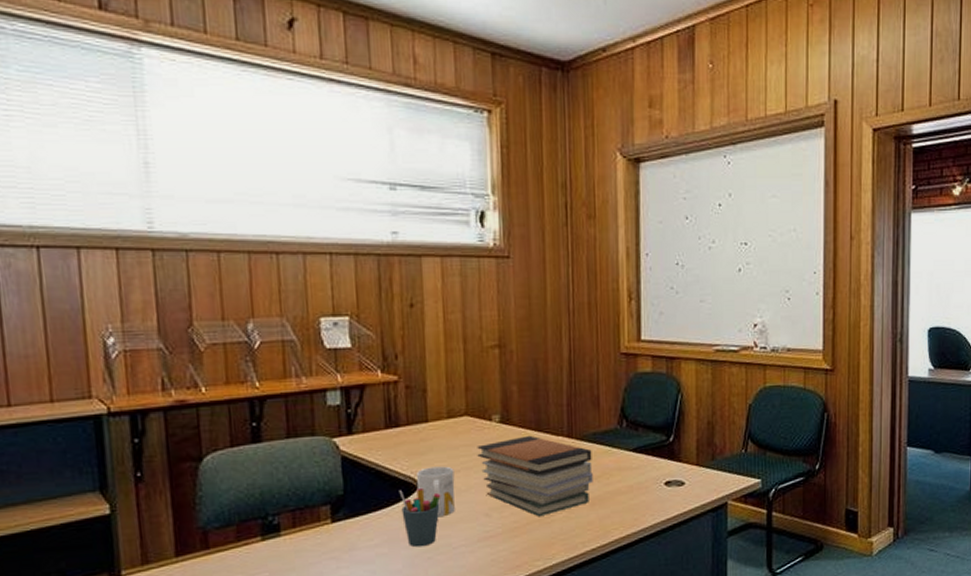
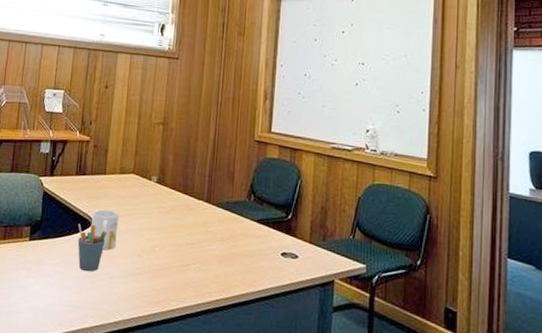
book stack: present [477,435,593,517] -> none [137,196,224,264]

